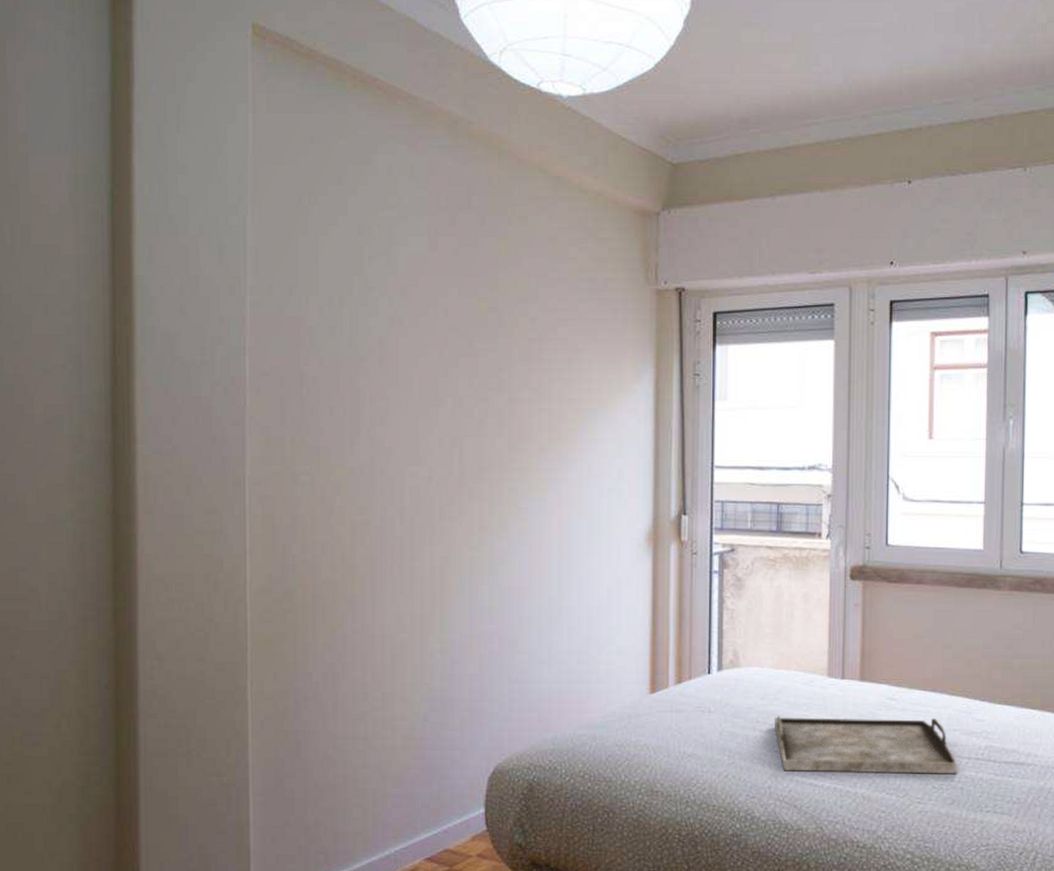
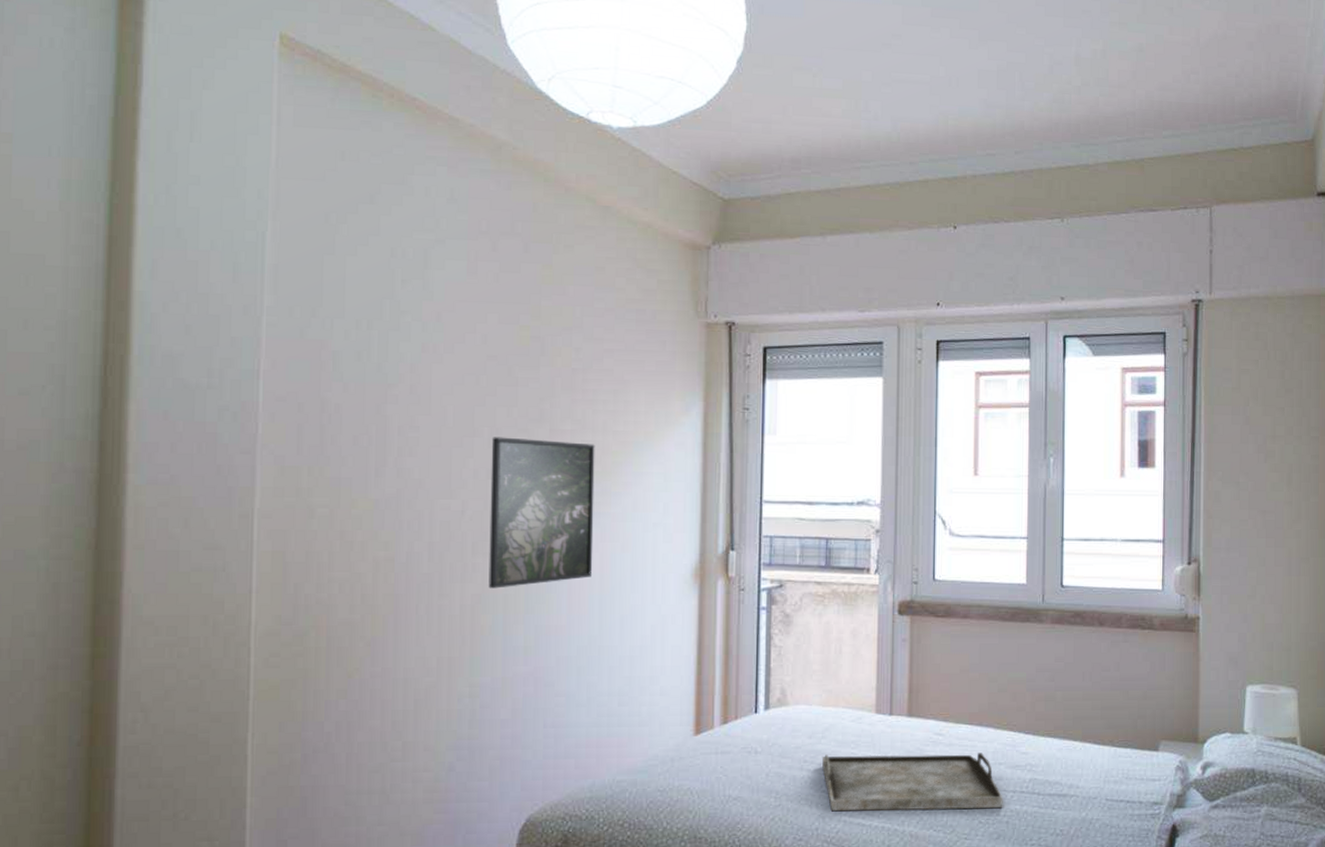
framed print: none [455,406,552,551] -> present [488,437,595,589]

